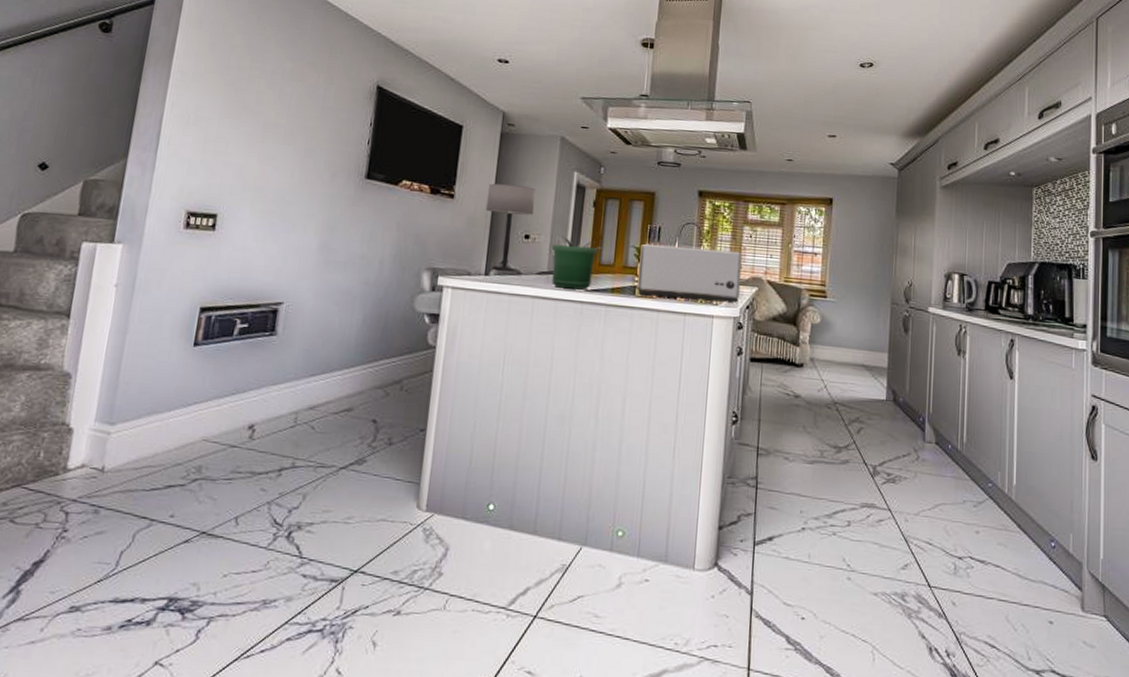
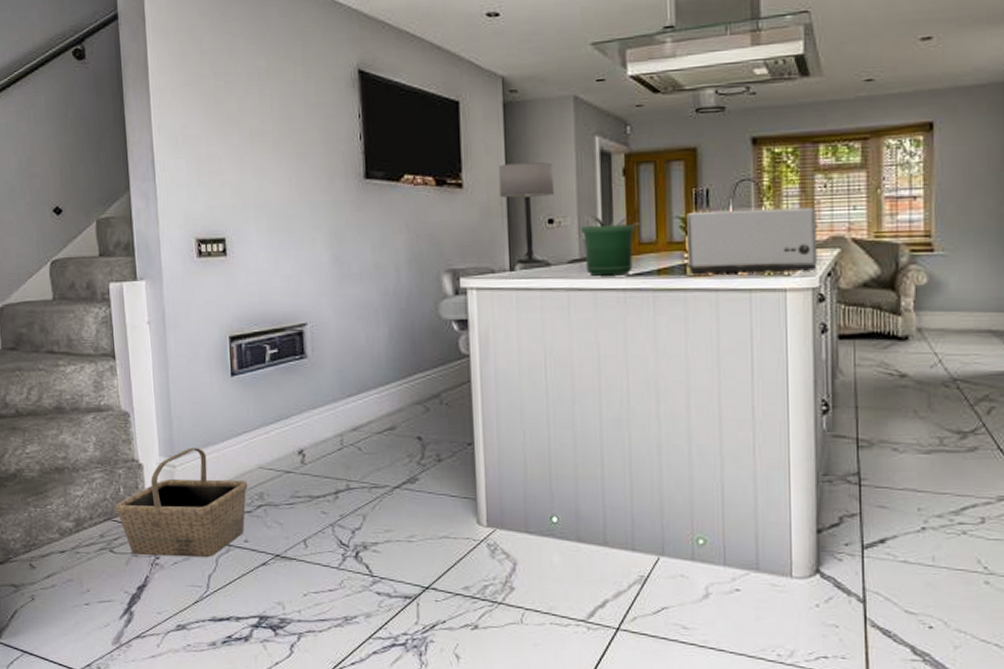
basket: none [27,414,187,531] -> present [114,447,247,557]

